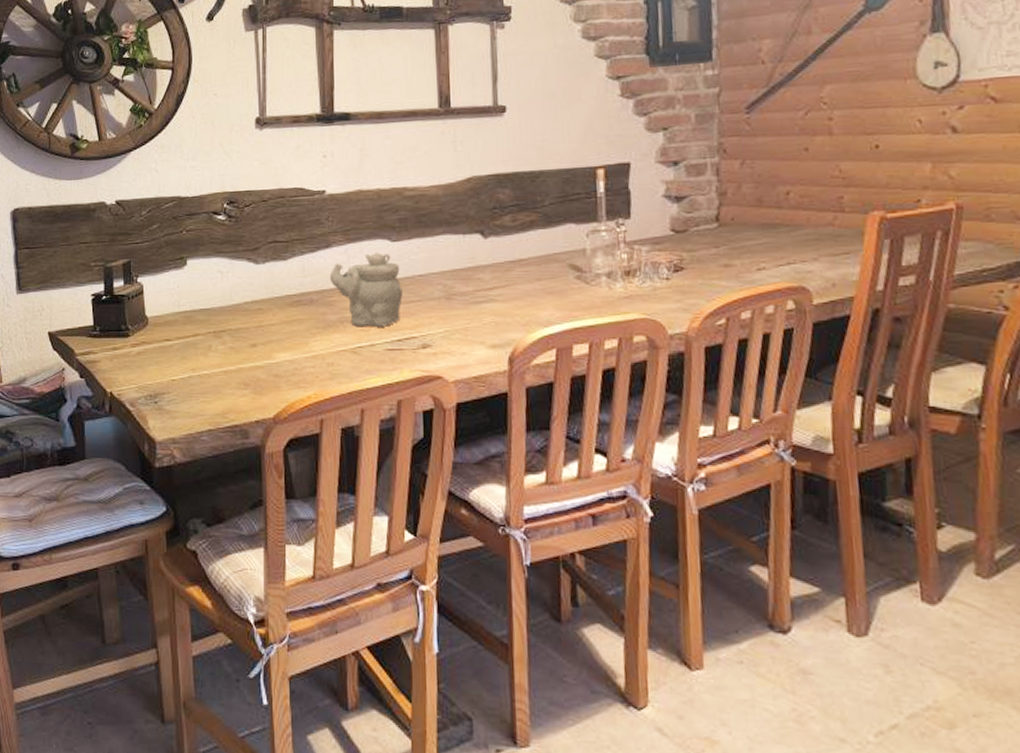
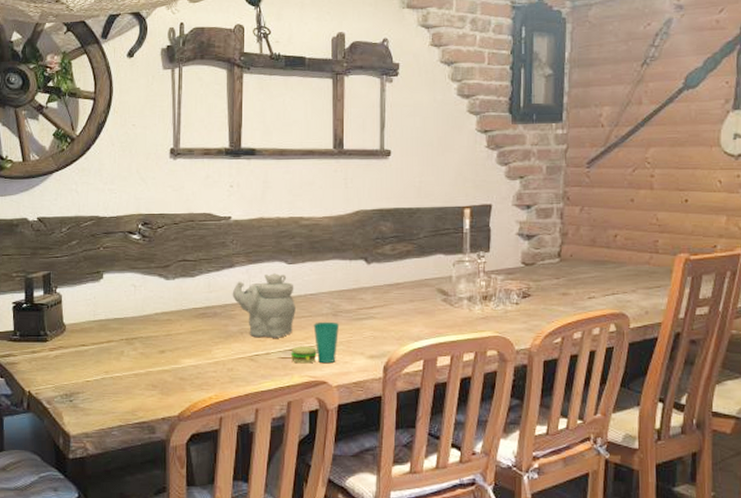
cup: none [398,306,455,356] -> present [290,321,340,364]

